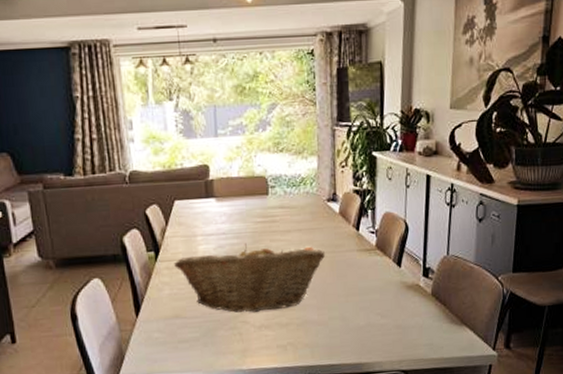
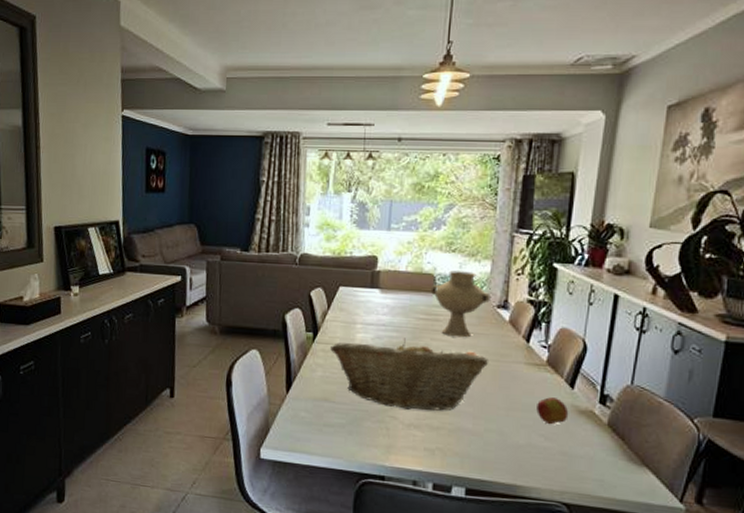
vase: none [264,169,321,235] -> present [430,270,492,338]
apple: none [371,278,399,303] -> present [536,397,569,425]

